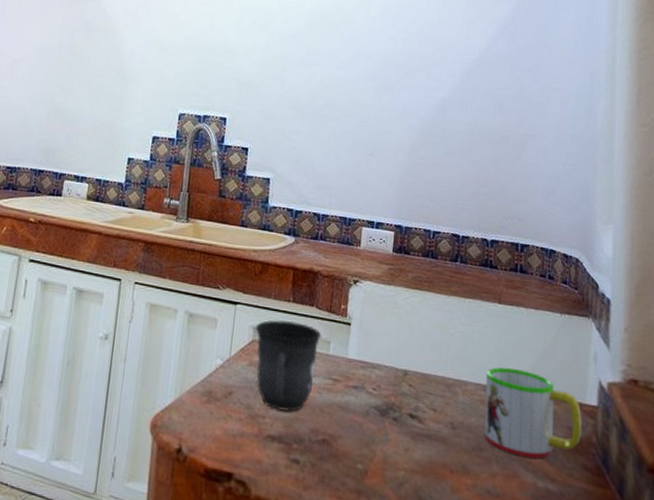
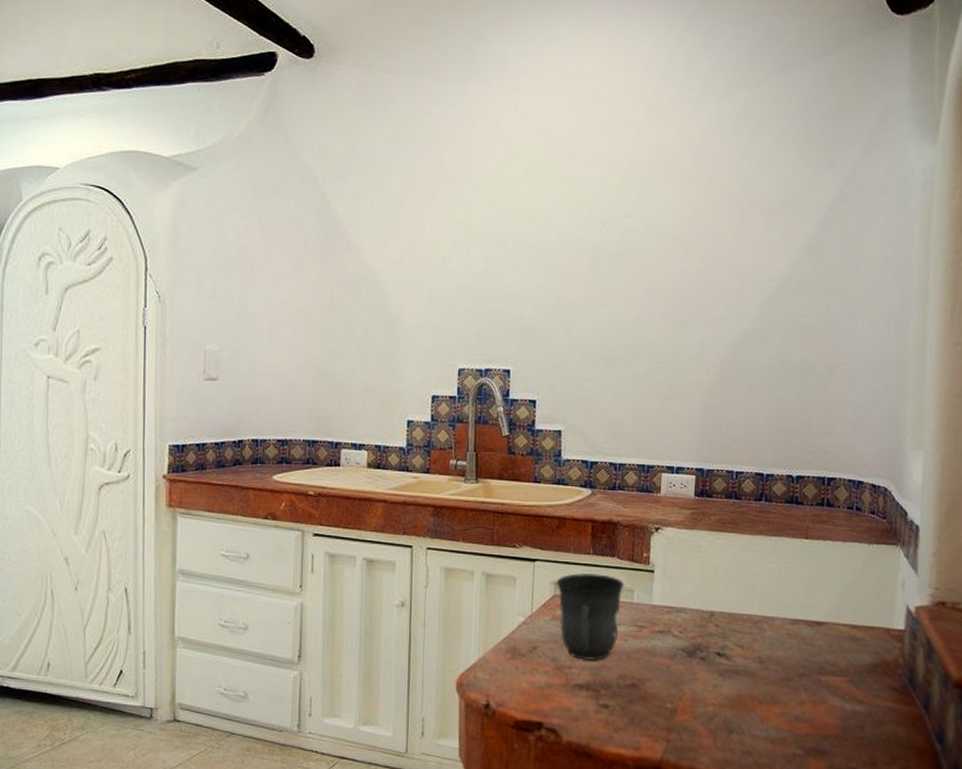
mug: present [484,367,583,459] -> none [792,600,890,683]

